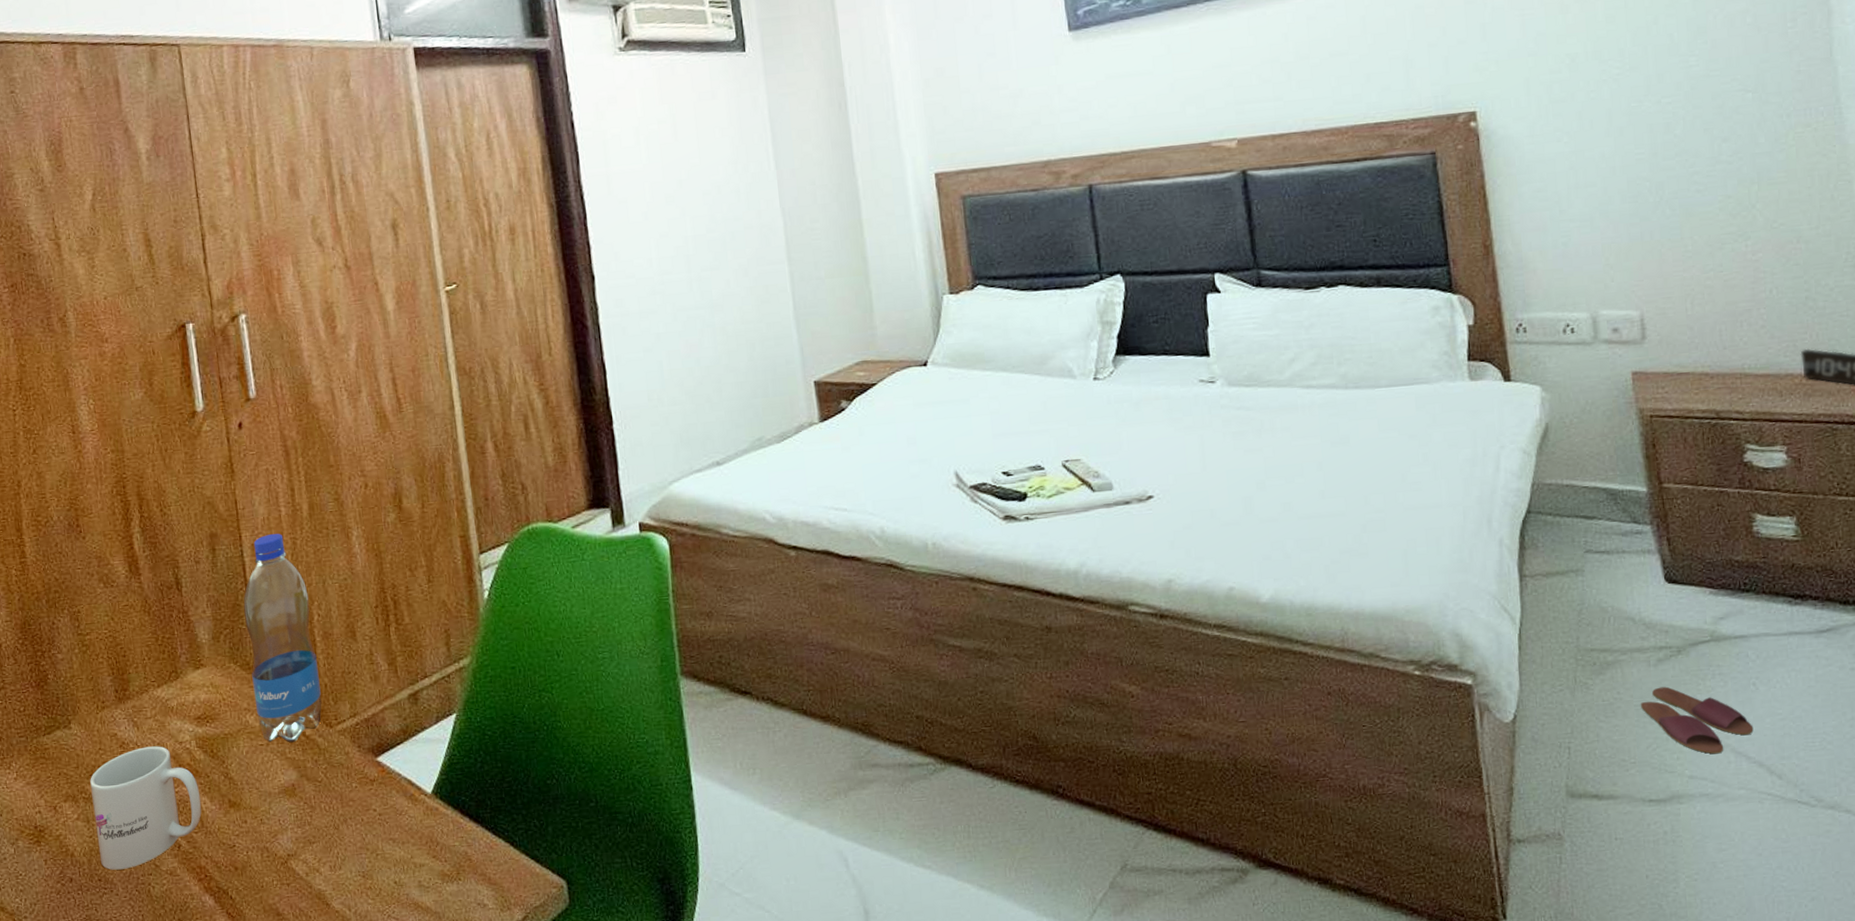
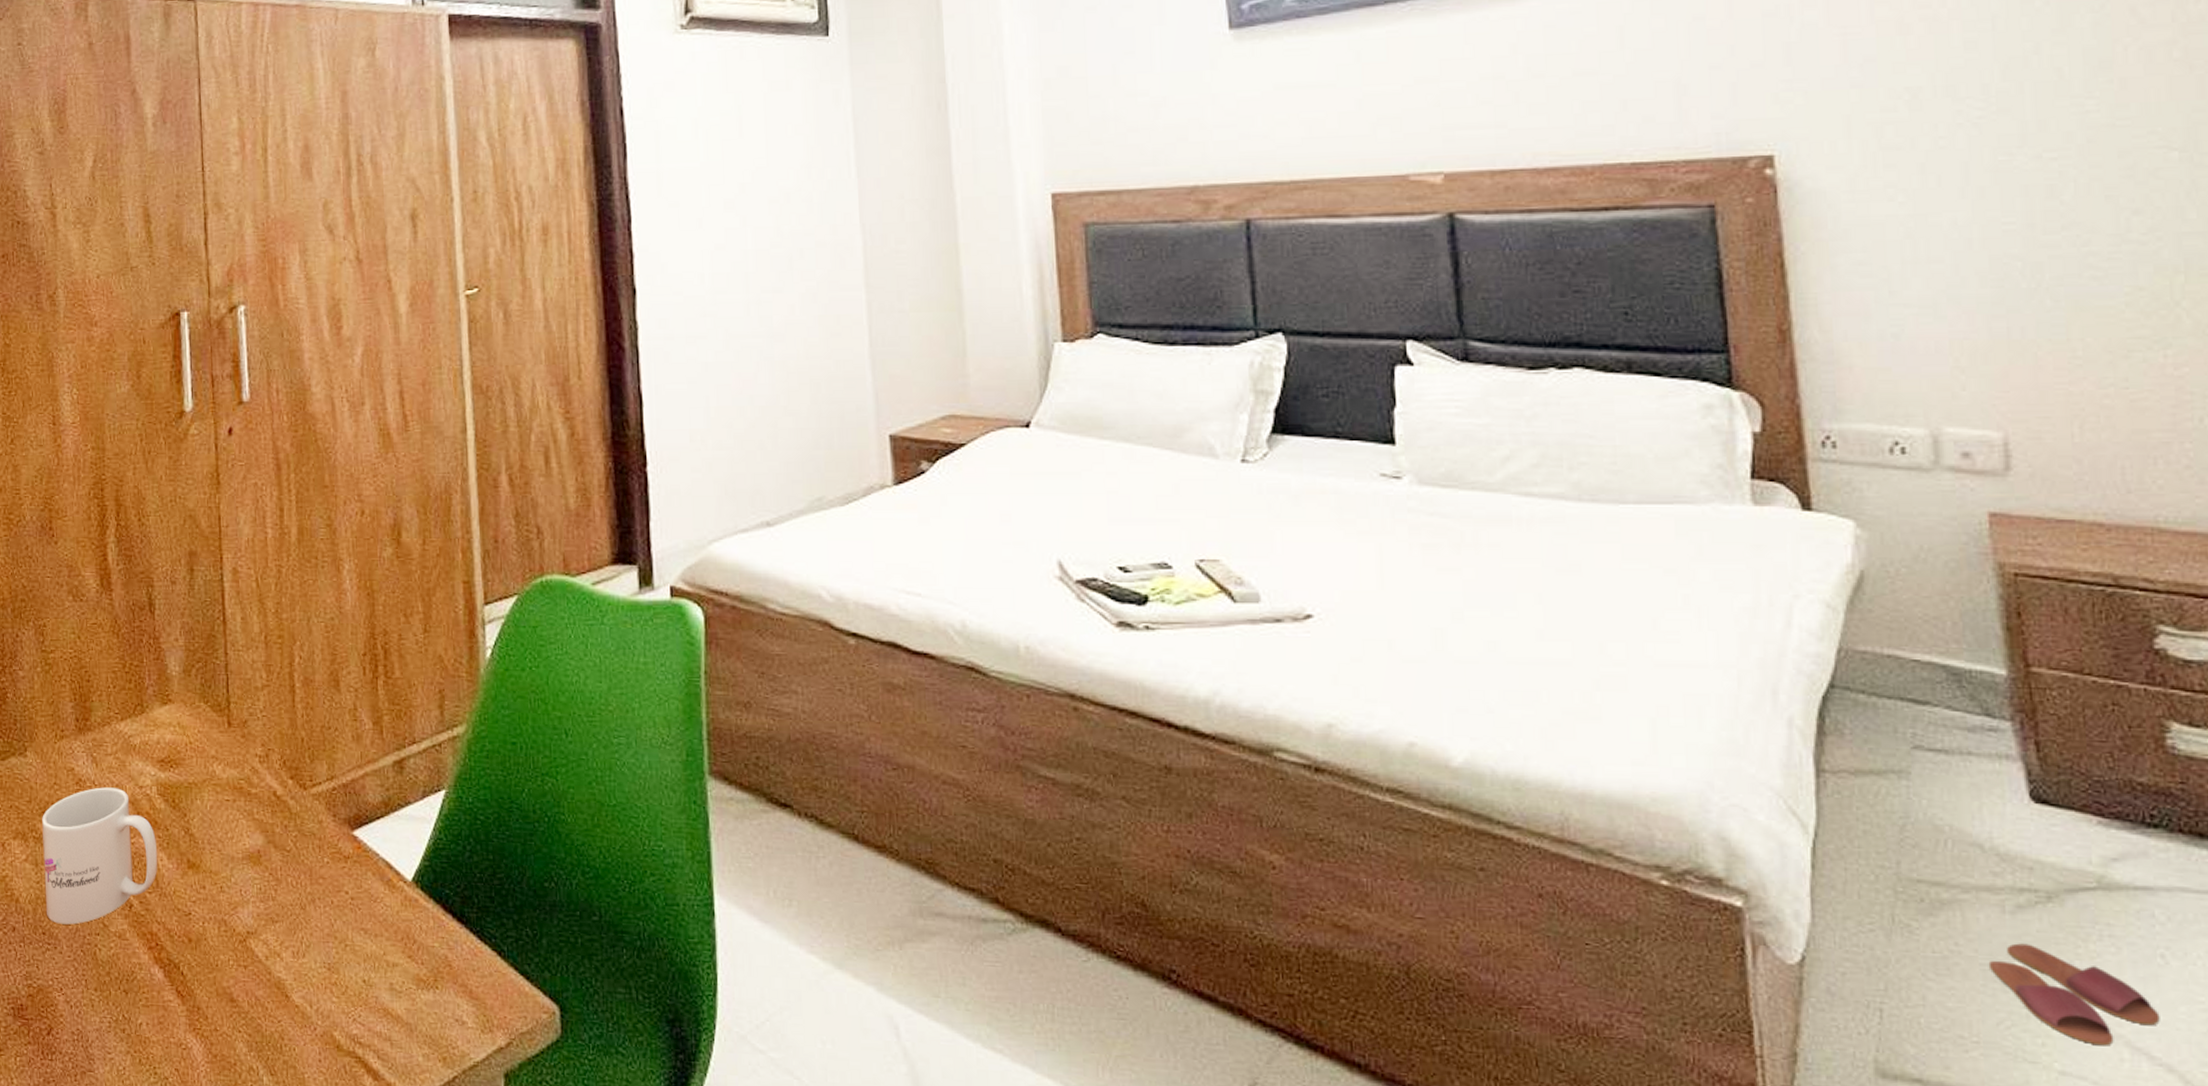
bottle: present [243,533,322,743] -> none [219,558,297,802]

